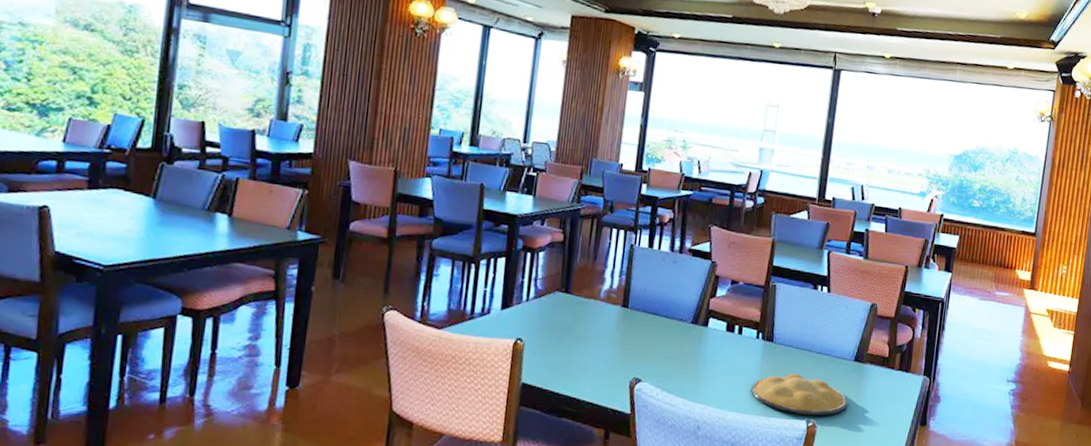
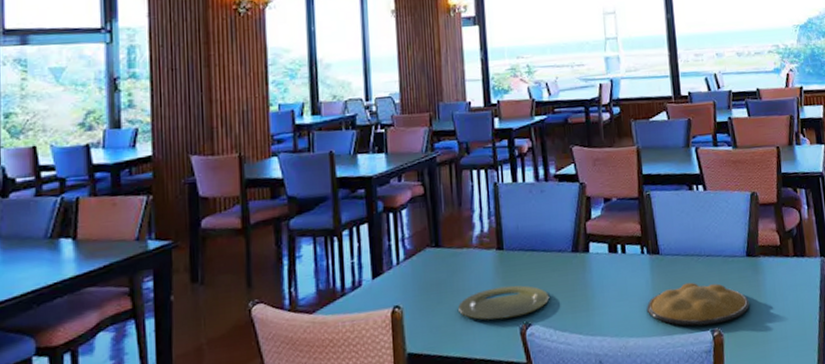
plate: none [576,340,663,372] -> present [458,285,550,320]

